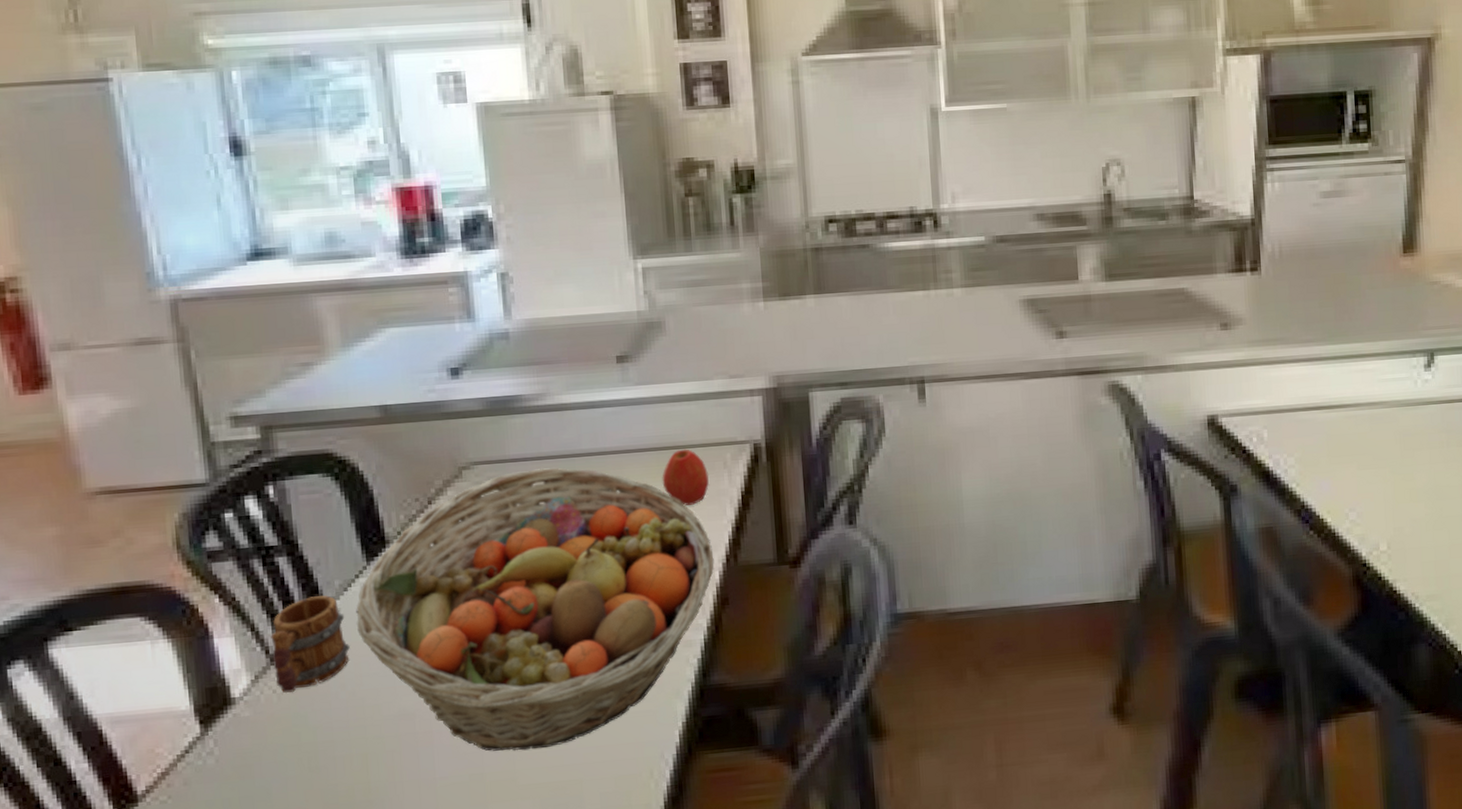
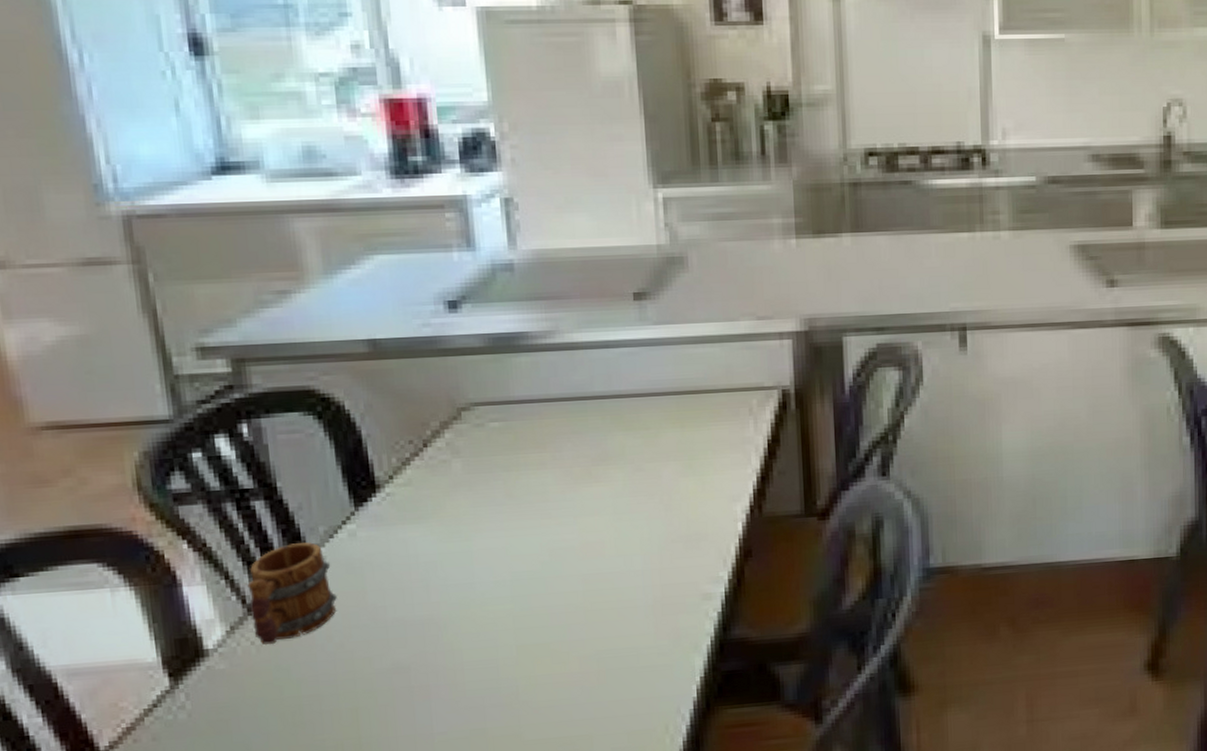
fruit basket: present [356,467,714,751] -> none [343,410,737,706]
apple: present [662,449,710,506] -> none [682,393,734,453]

